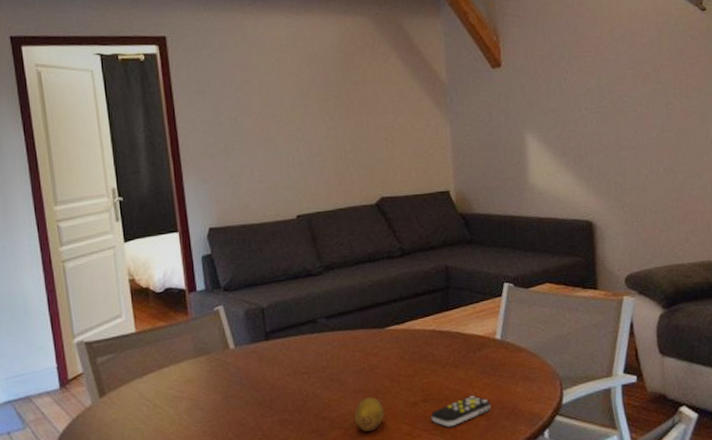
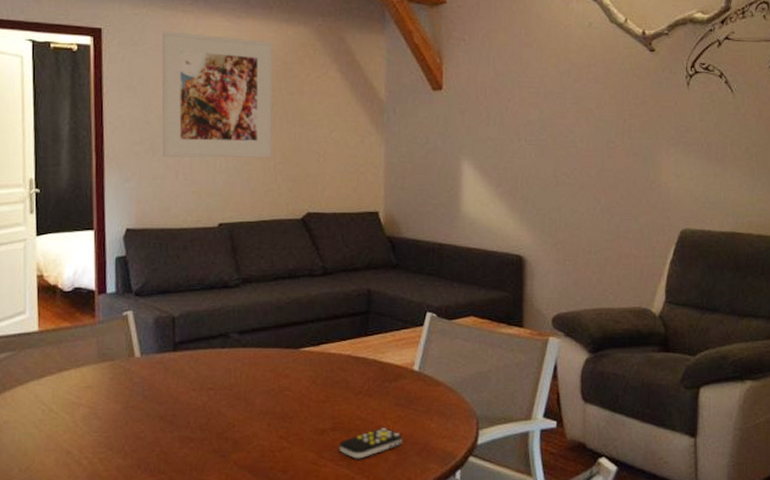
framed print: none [225,33,342,156] -> present [162,31,273,158]
fruit: present [354,397,384,432] -> none [258,421,290,457]

